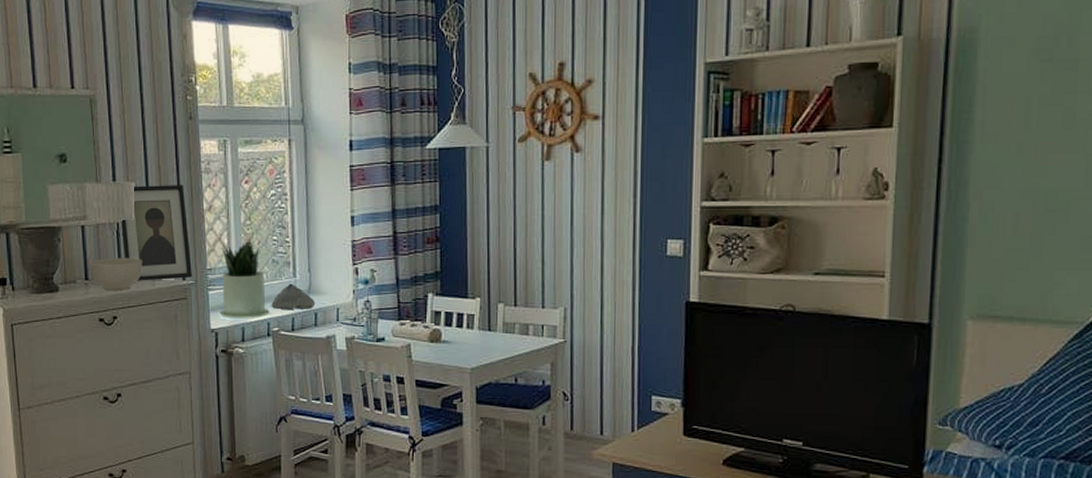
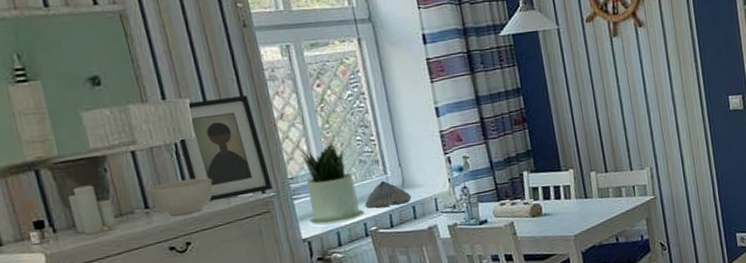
candle: none [27,251,61,297] -> present [68,184,117,235]

